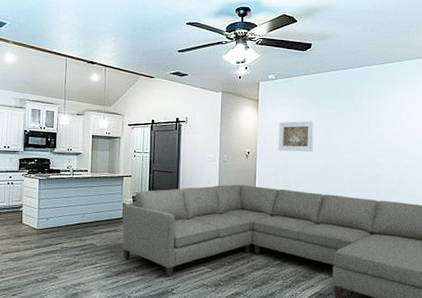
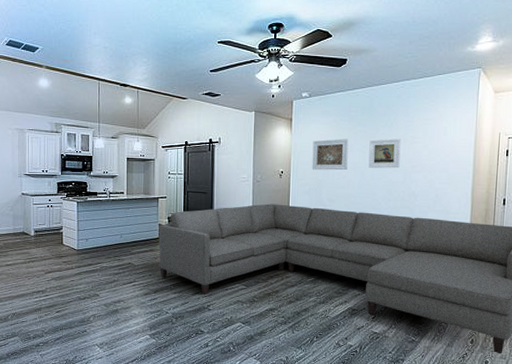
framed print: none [333,122,365,151] -> present [368,138,401,169]

